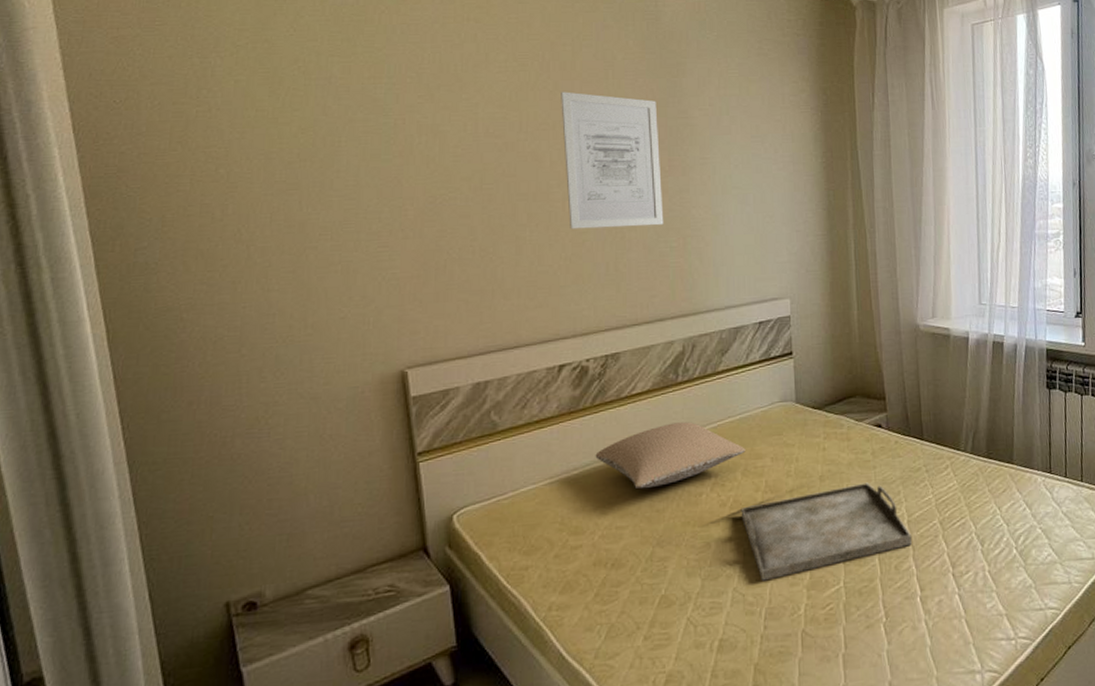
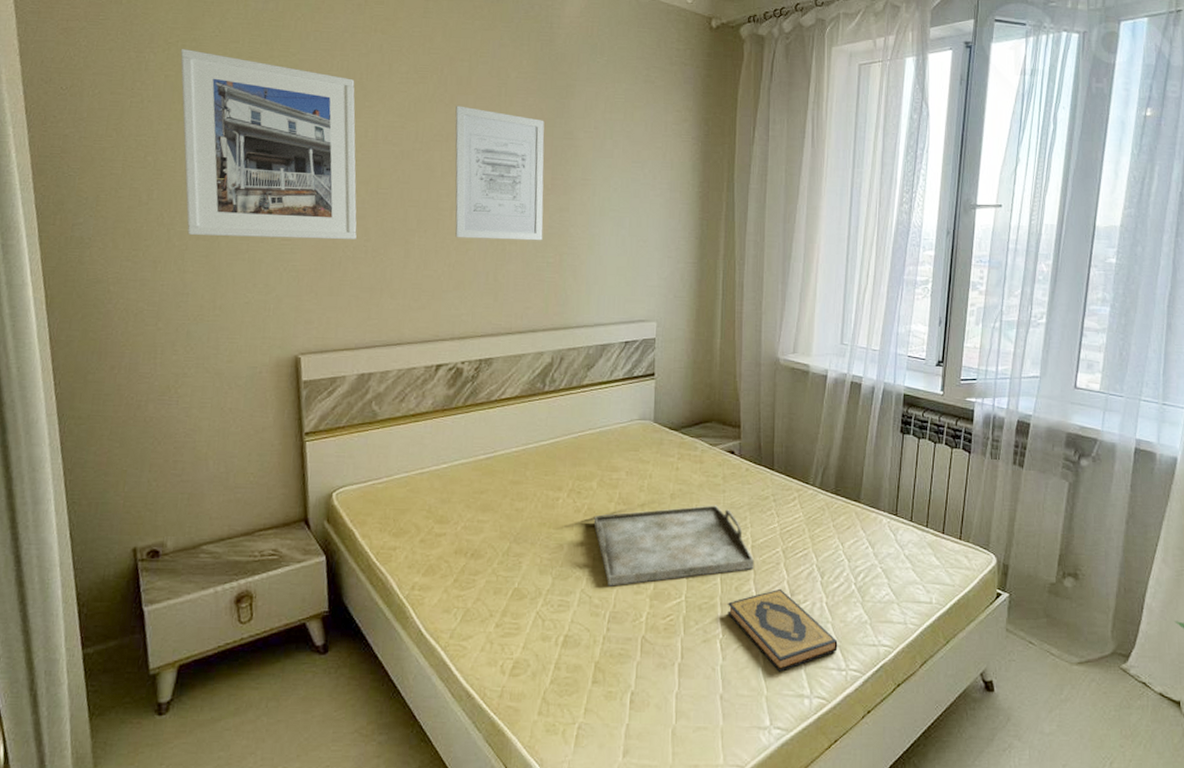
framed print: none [250,50,462,251] -> present [180,48,357,240]
pillow: present [595,422,746,488] -> none [463,429,603,487]
hardback book: none [888,561,1005,650] -> present [728,588,838,672]

